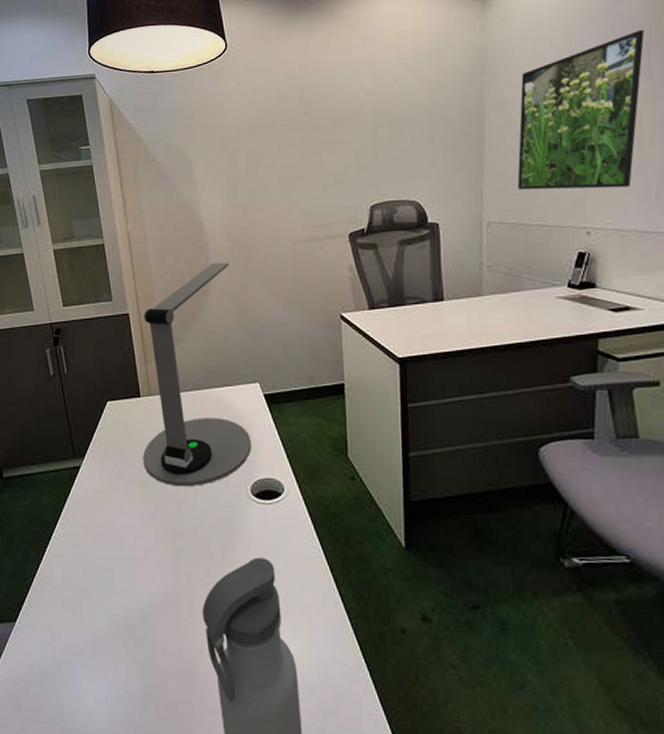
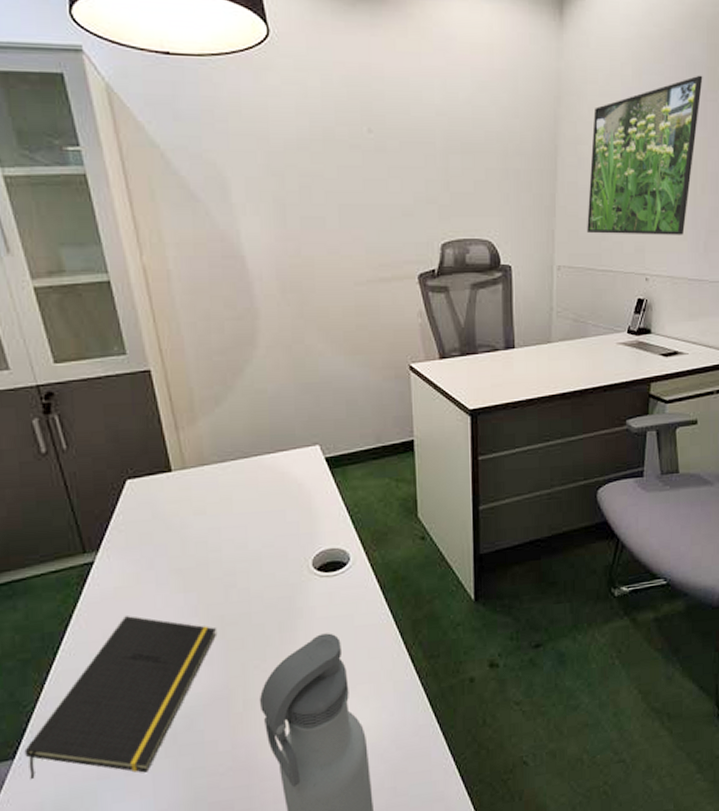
notepad: none [23,516,169,657] -> present [24,616,216,779]
desk lamp: present [143,262,251,487] -> none [170,305,312,571]

